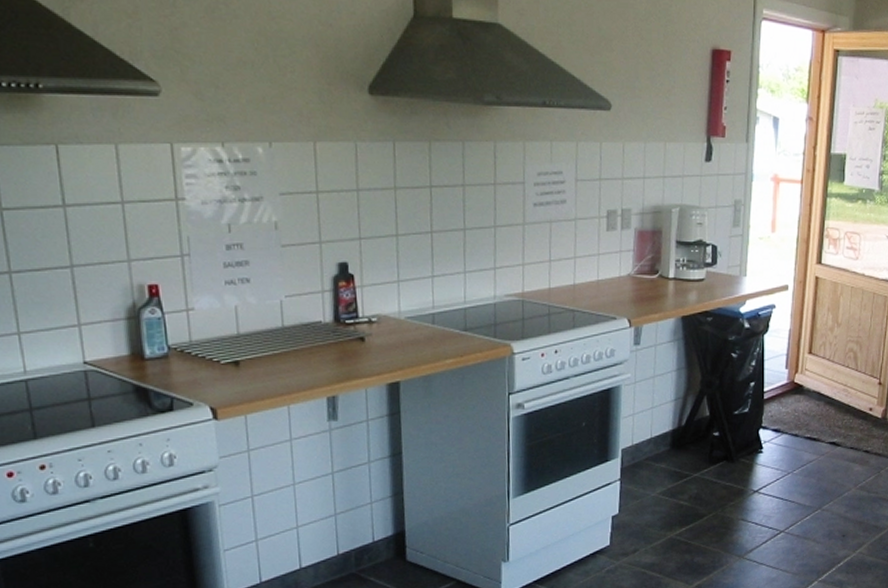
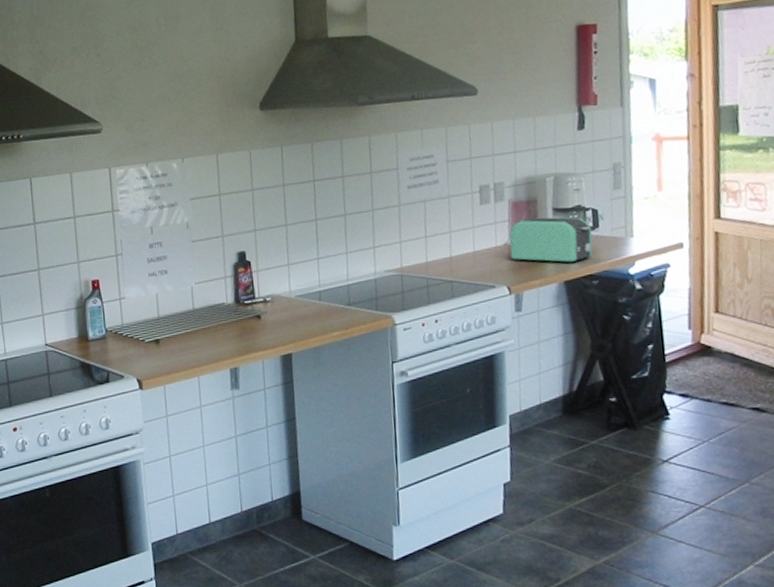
toaster: none [632,249,710,299] -> present [509,217,593,264]

